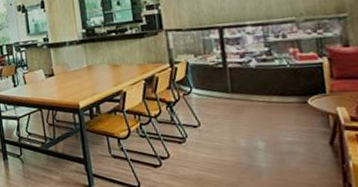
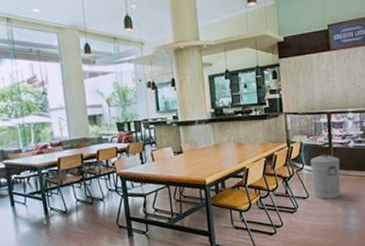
trash can: none [200,76,242,129] -> present [310,154,340,199]

